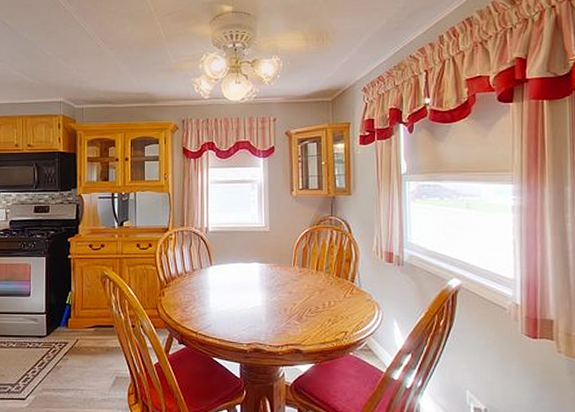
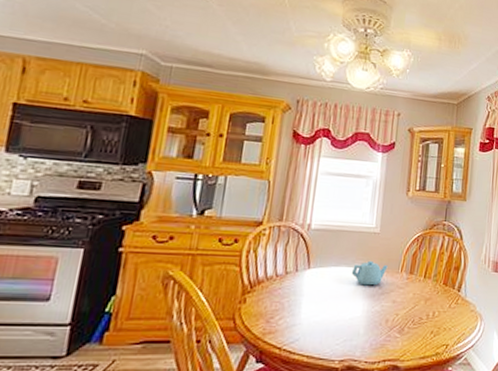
teapot: none [248,256,281,279] -> present [351,260,388,286]

